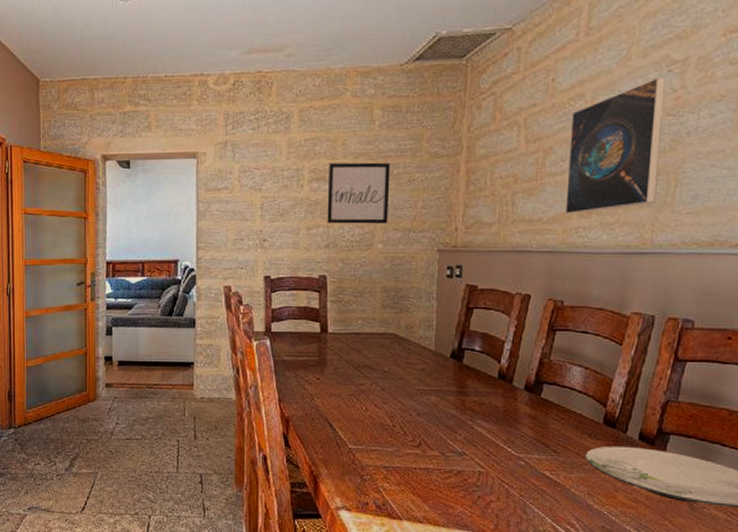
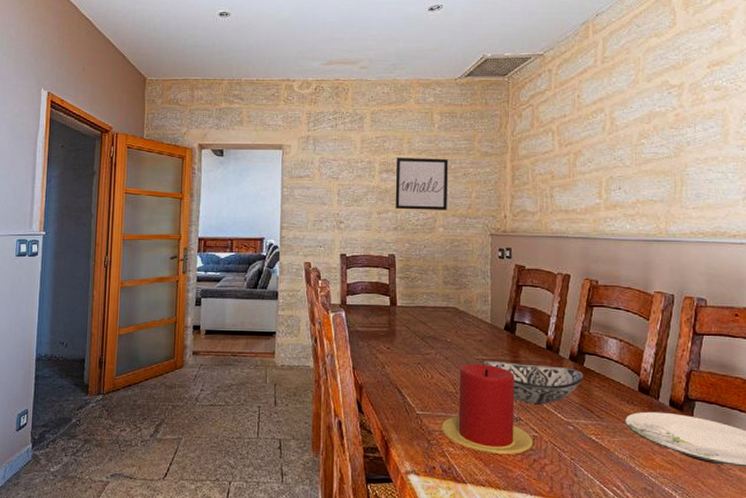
candle: none [376,394,479,490] -> present [442,363,534,454]
decorative bowl: none [423,391,542,438] -> present [482,360,585,404]
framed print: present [564,76,667,214] -> none [594,97,668,206]

